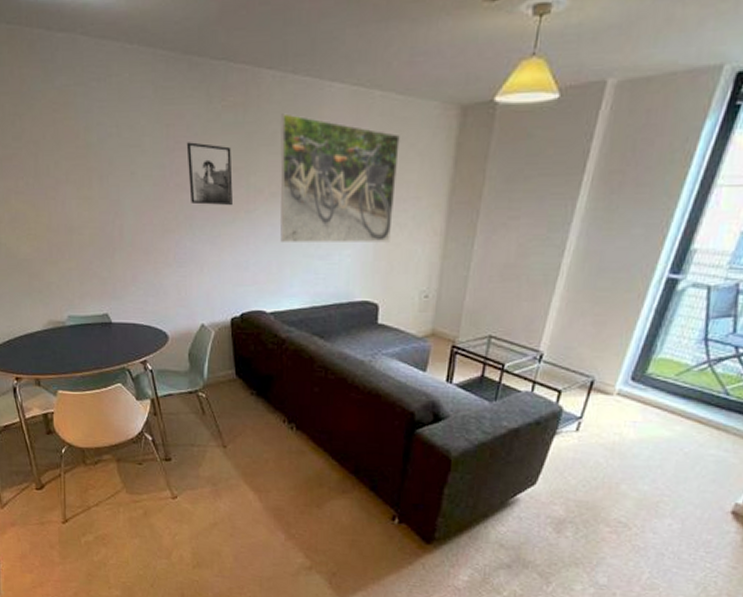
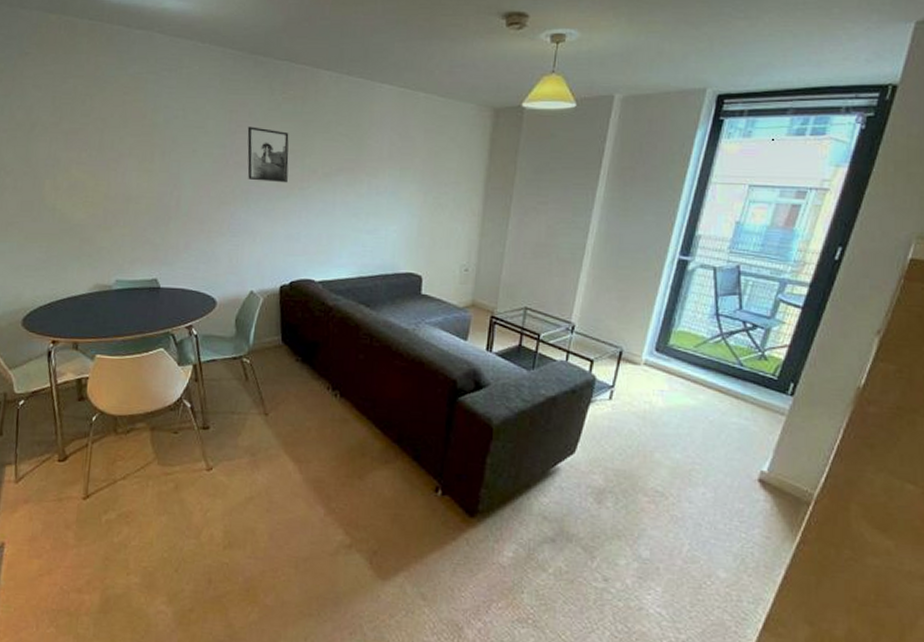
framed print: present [280,113,400,242] -> none [331,107,441,221]

